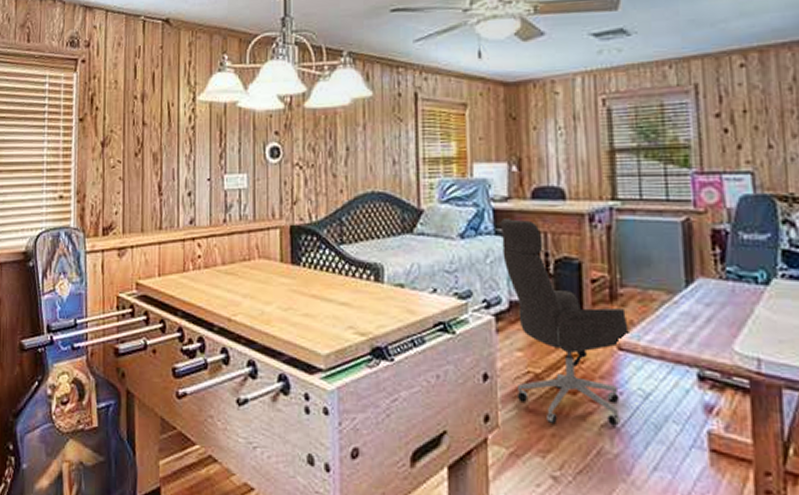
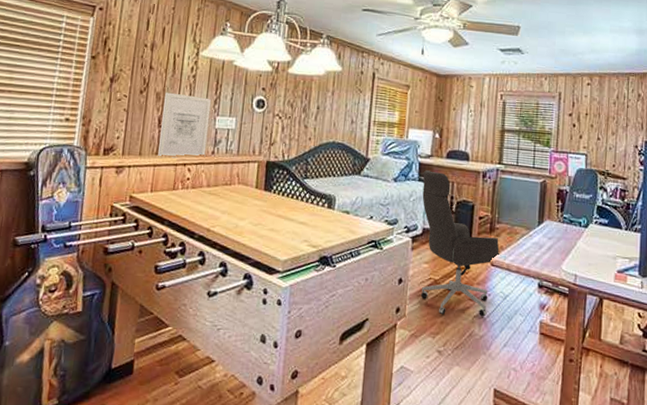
wall art: none [162,151,216,234] -> present [158,92,212,158]

